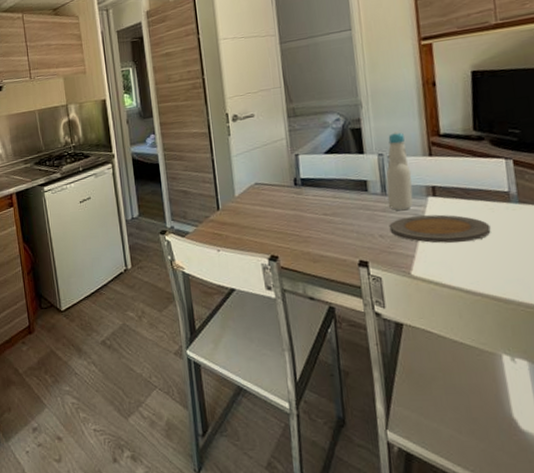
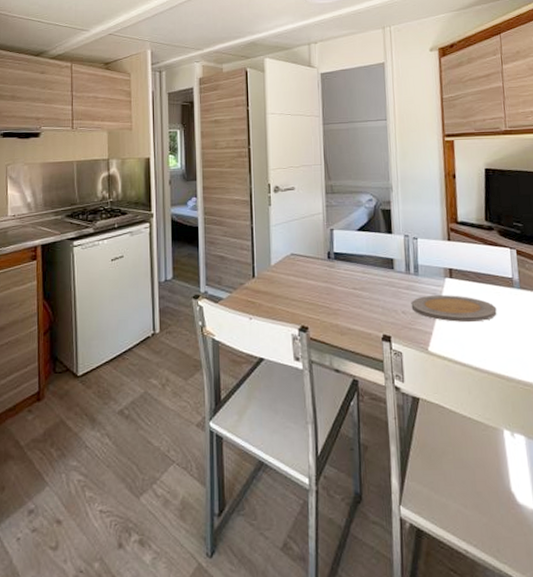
bottle: present [386,131,413,210] -> none [410,216,433,289]

